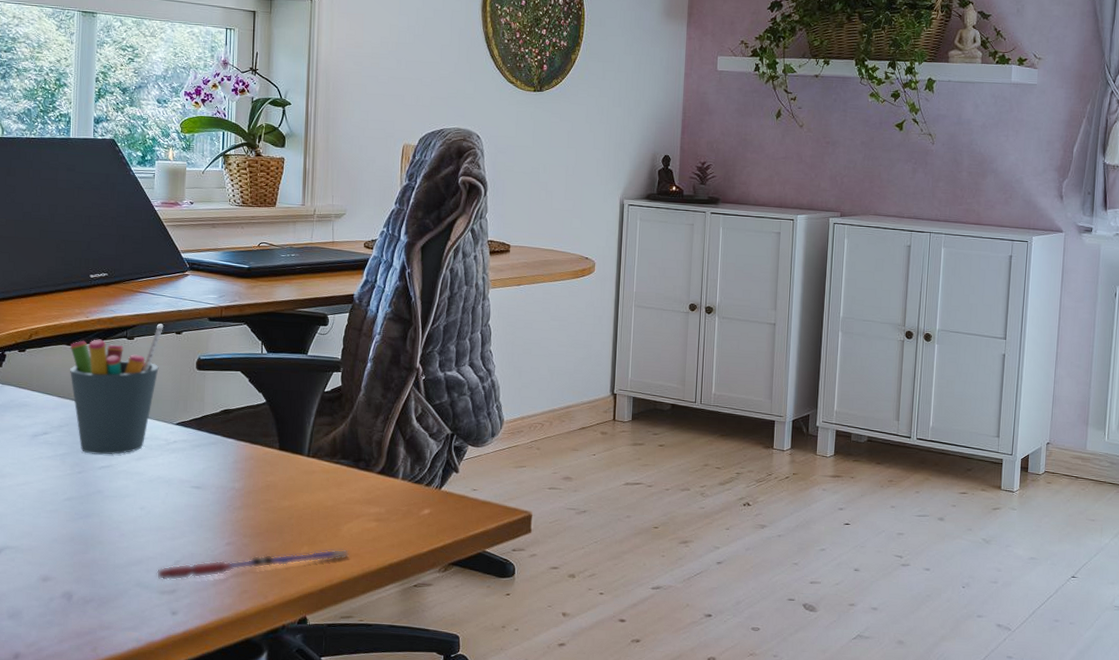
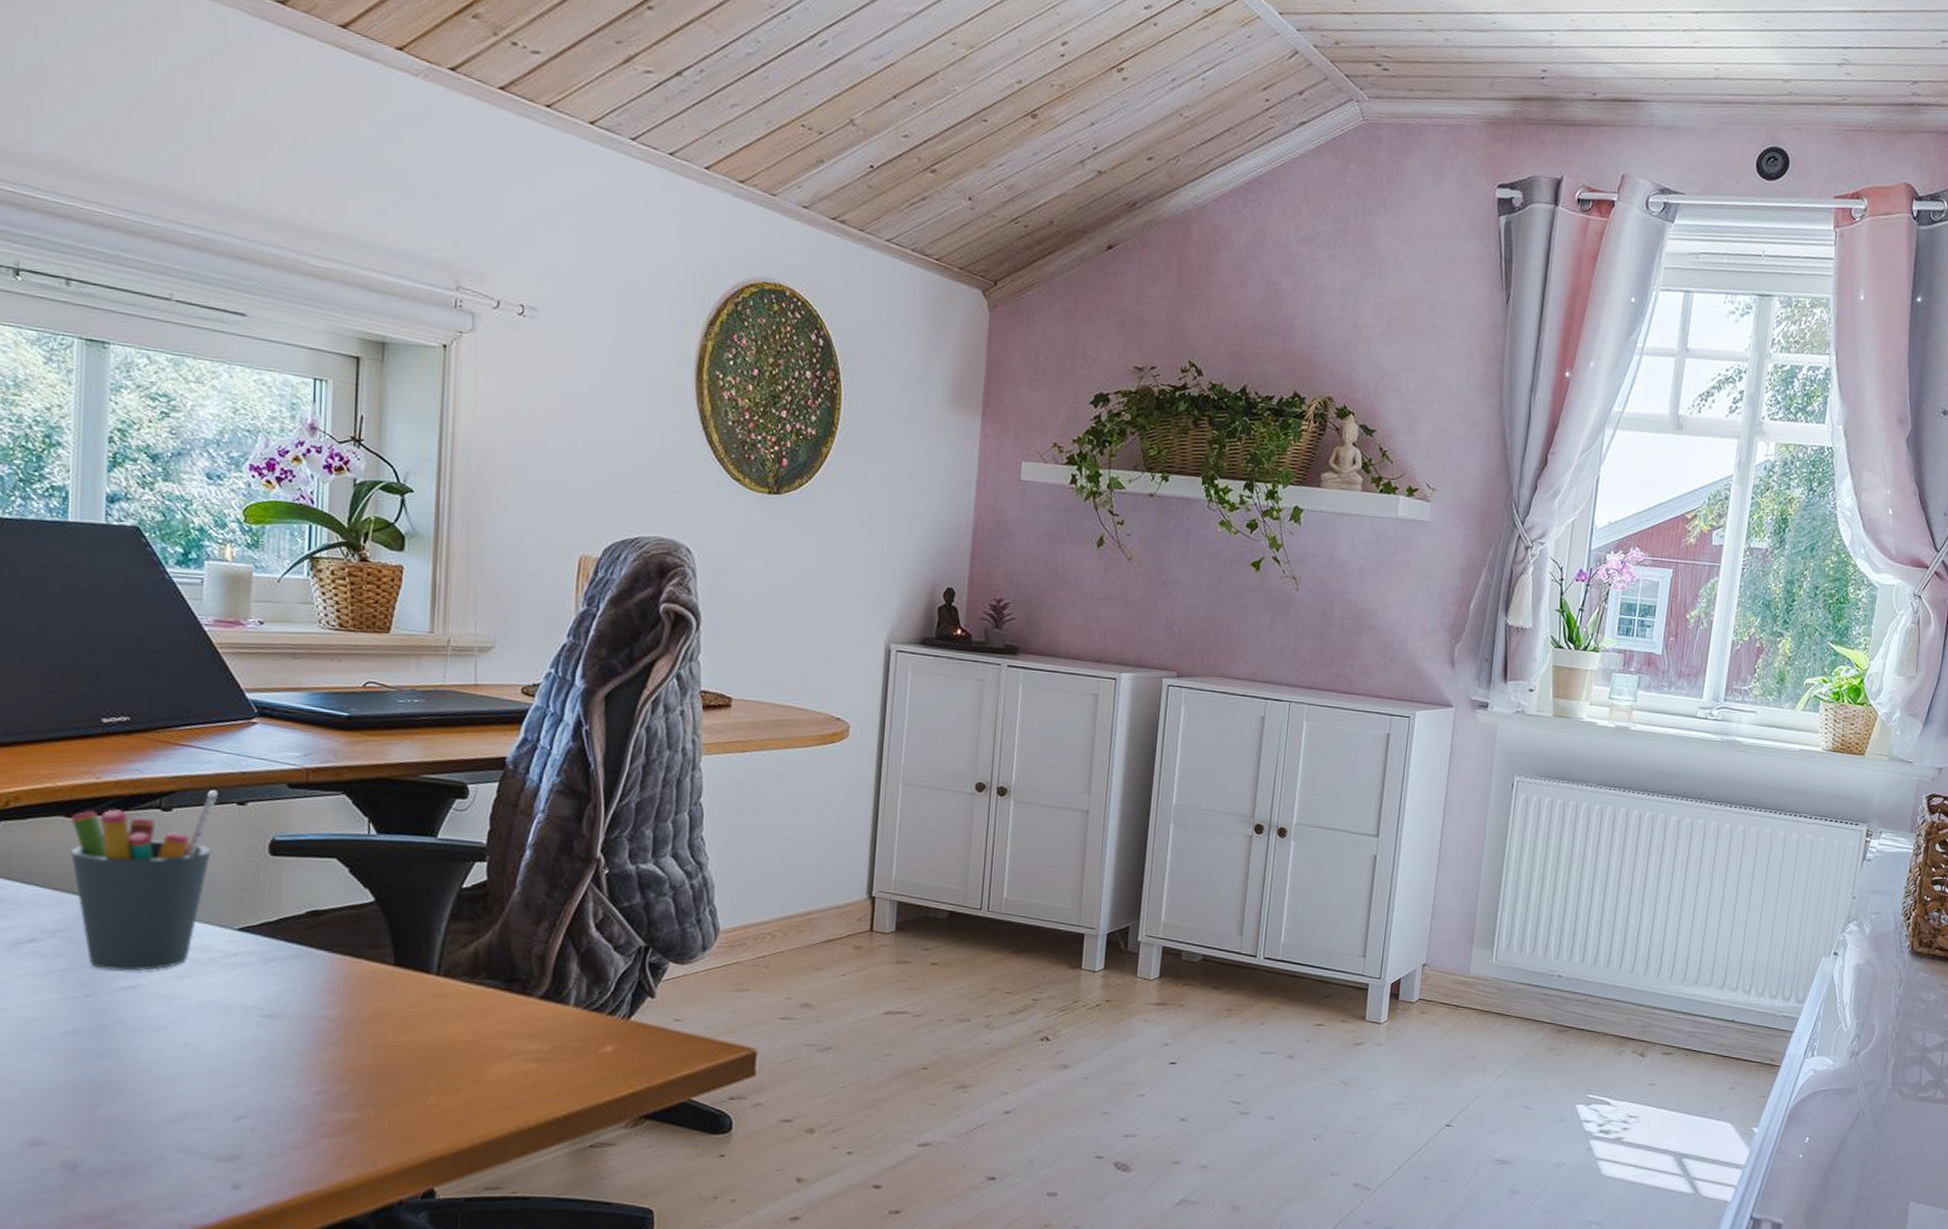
pen: present [156,549,350,581] -> none [208,1098,498,1144]

